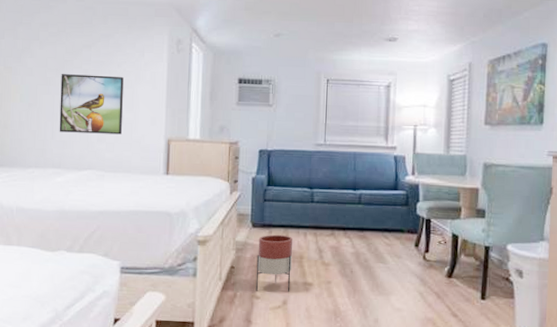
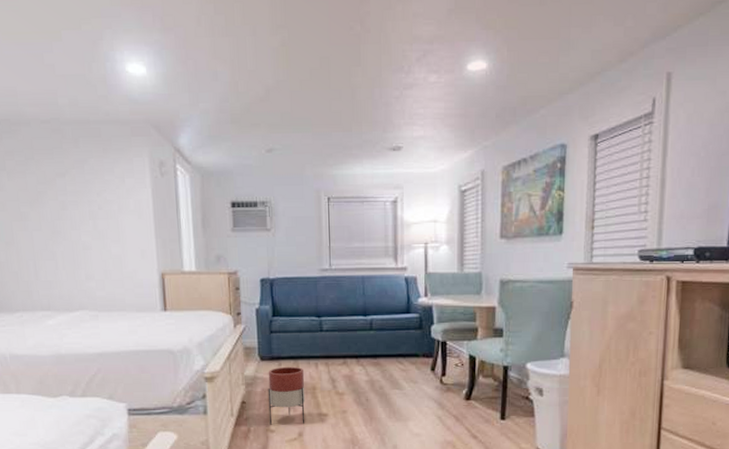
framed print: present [59,74,124,135] -> none [36,206,111,272]

